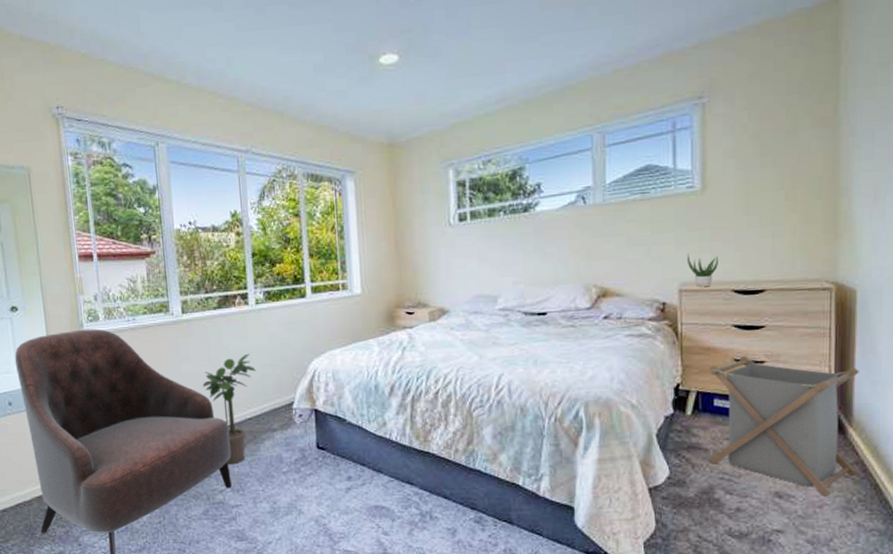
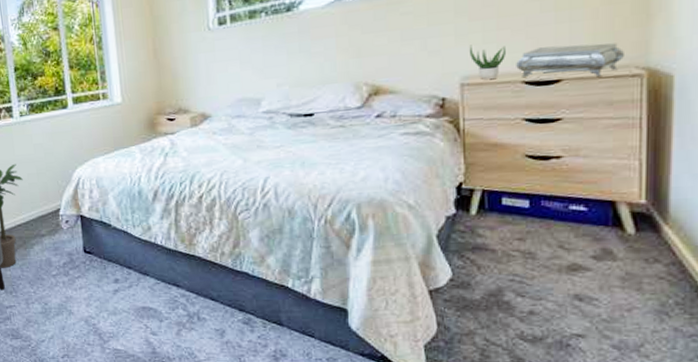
laundry basket: present [709,355,859,496] -> none [496,150,677,299]
jewelry box: none [727,258,818,290] -> present [516,43,626,79]

